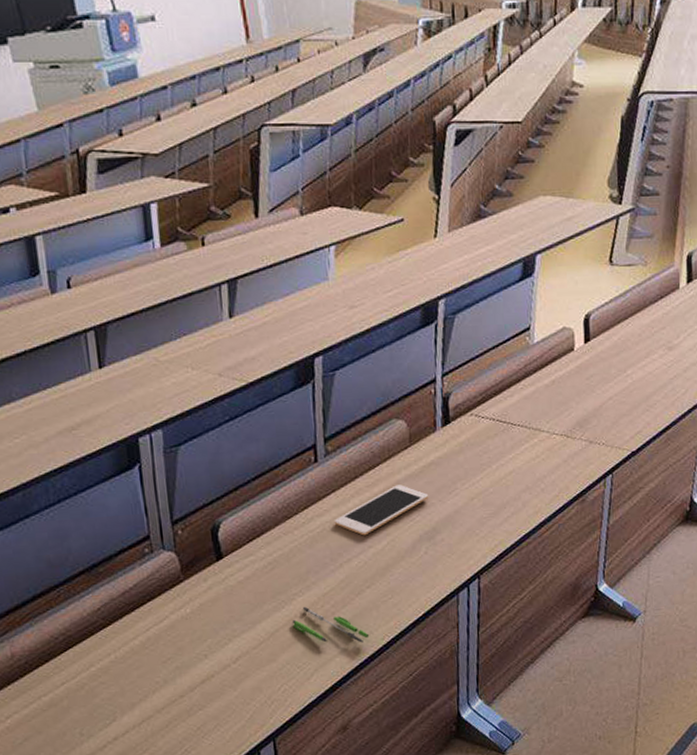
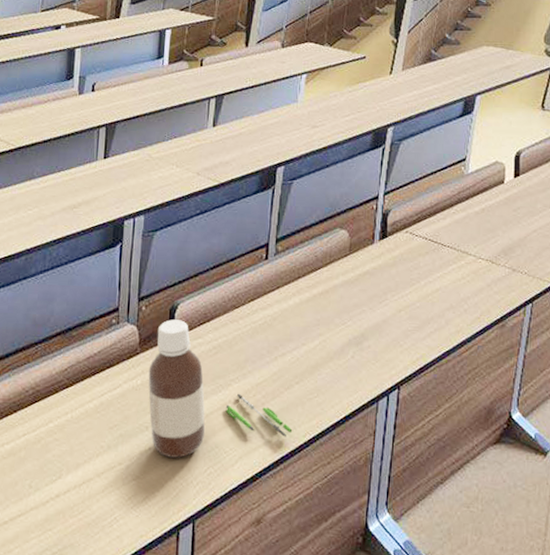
bottle: none [197,539,273,682] -> present [148,319,206,458]
cell phone: present [334,485,429,536] -> none [275,289,361,333]

